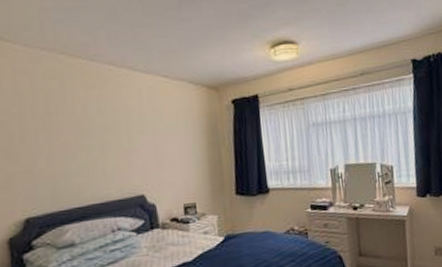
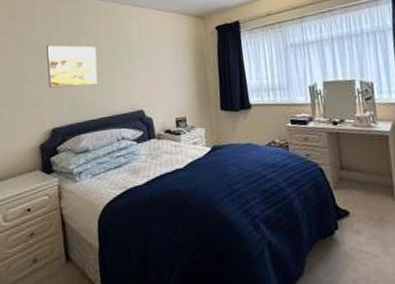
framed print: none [15,113,87,169] -> present [46,44,98,89]

